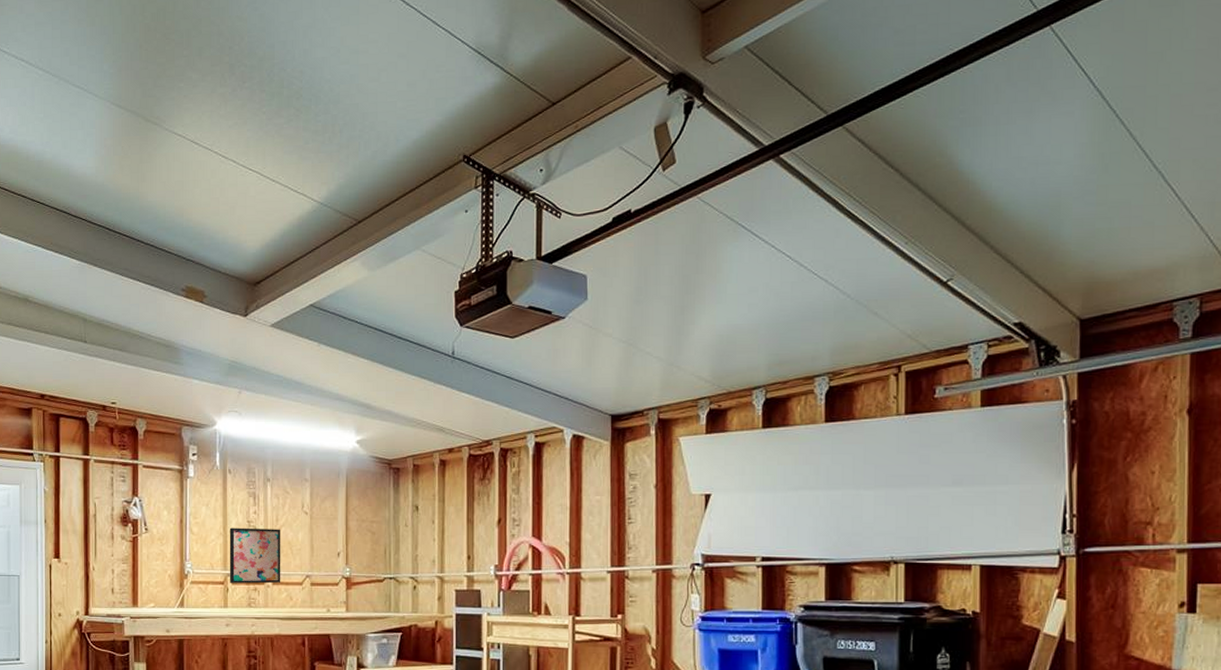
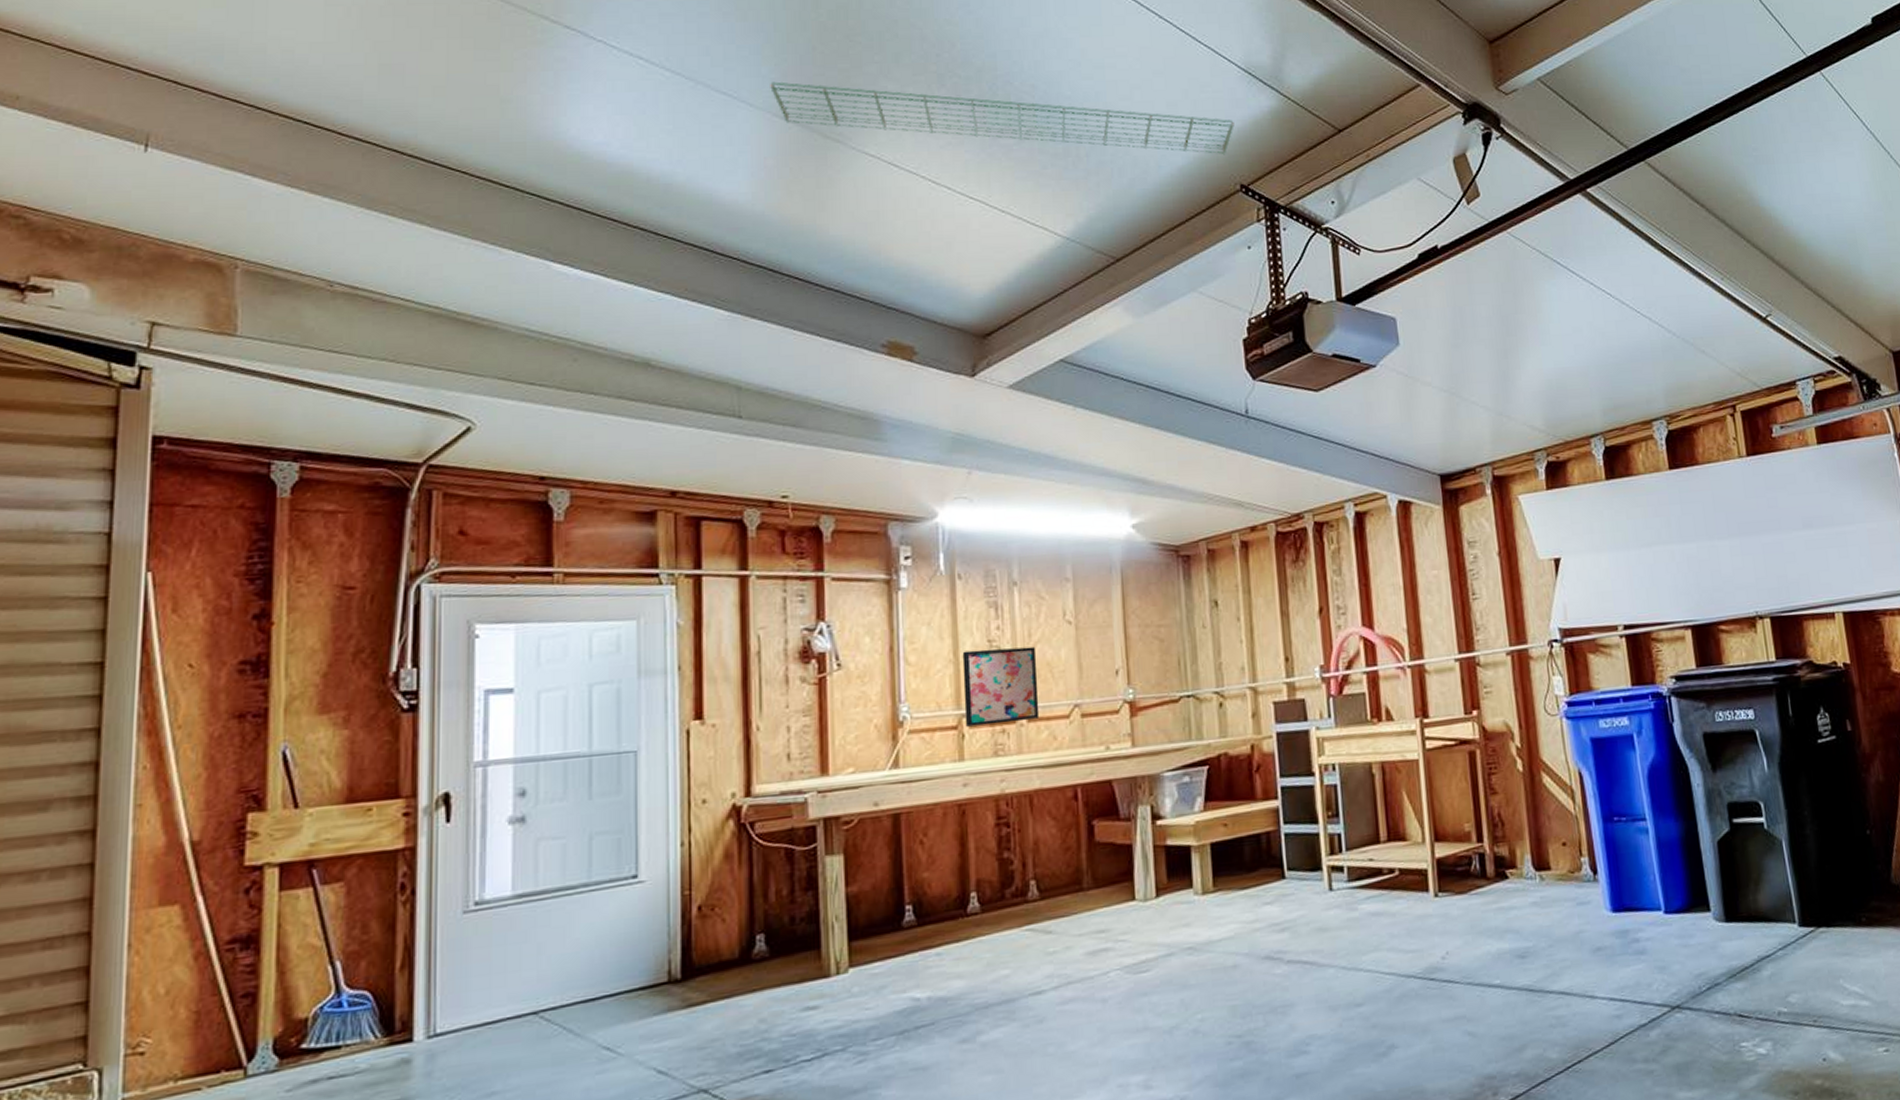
light panel: none [109,75,462,129] -> present [770,81,1234,155]

